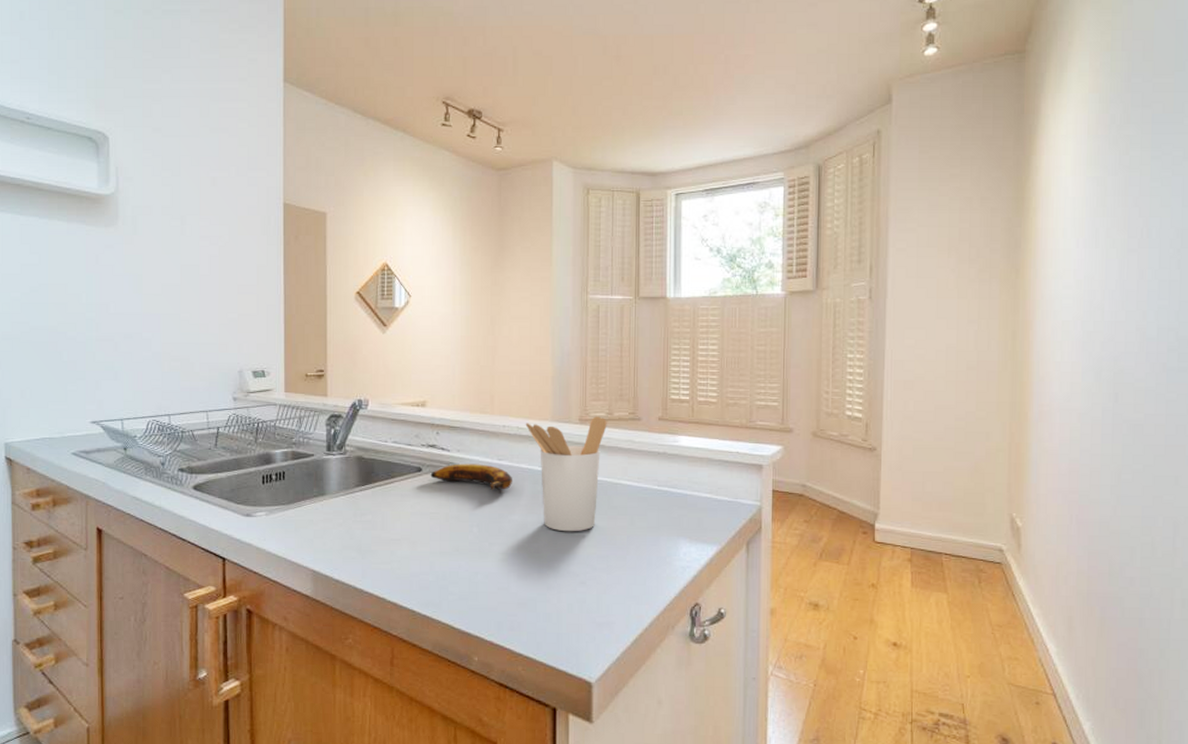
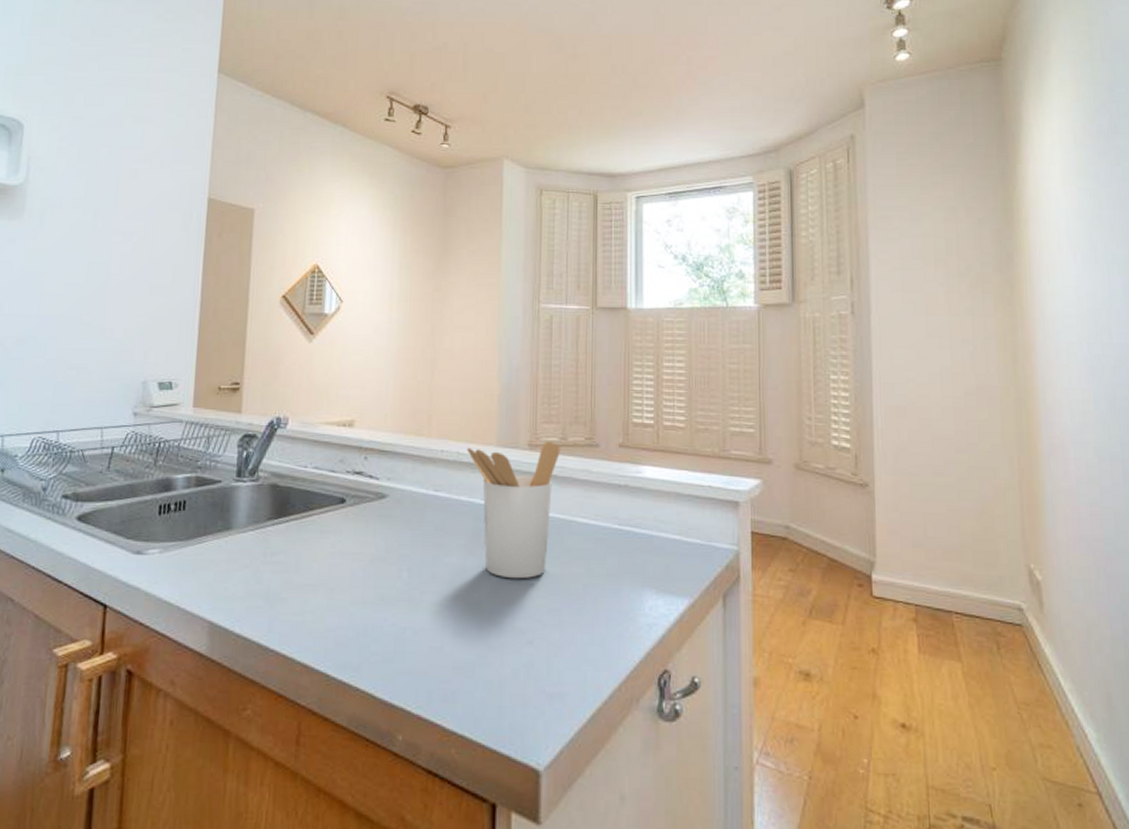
banana: present [430,464,512,490] -> none [355,494,450,527]

